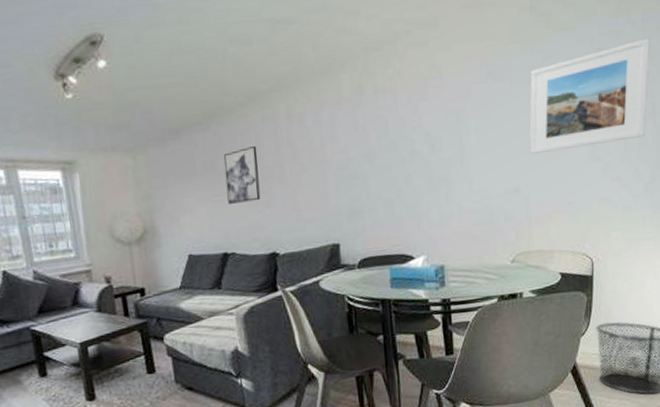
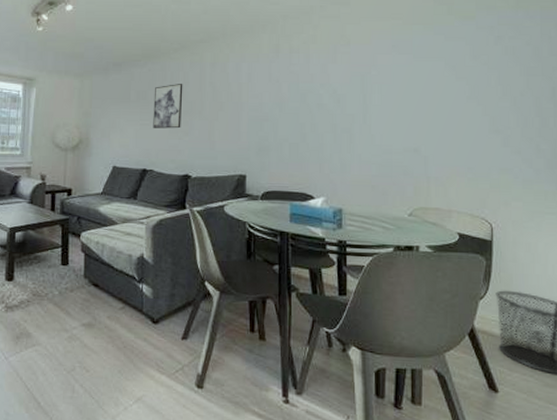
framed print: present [529,38,650,155] -> none [429,32,549,120]

